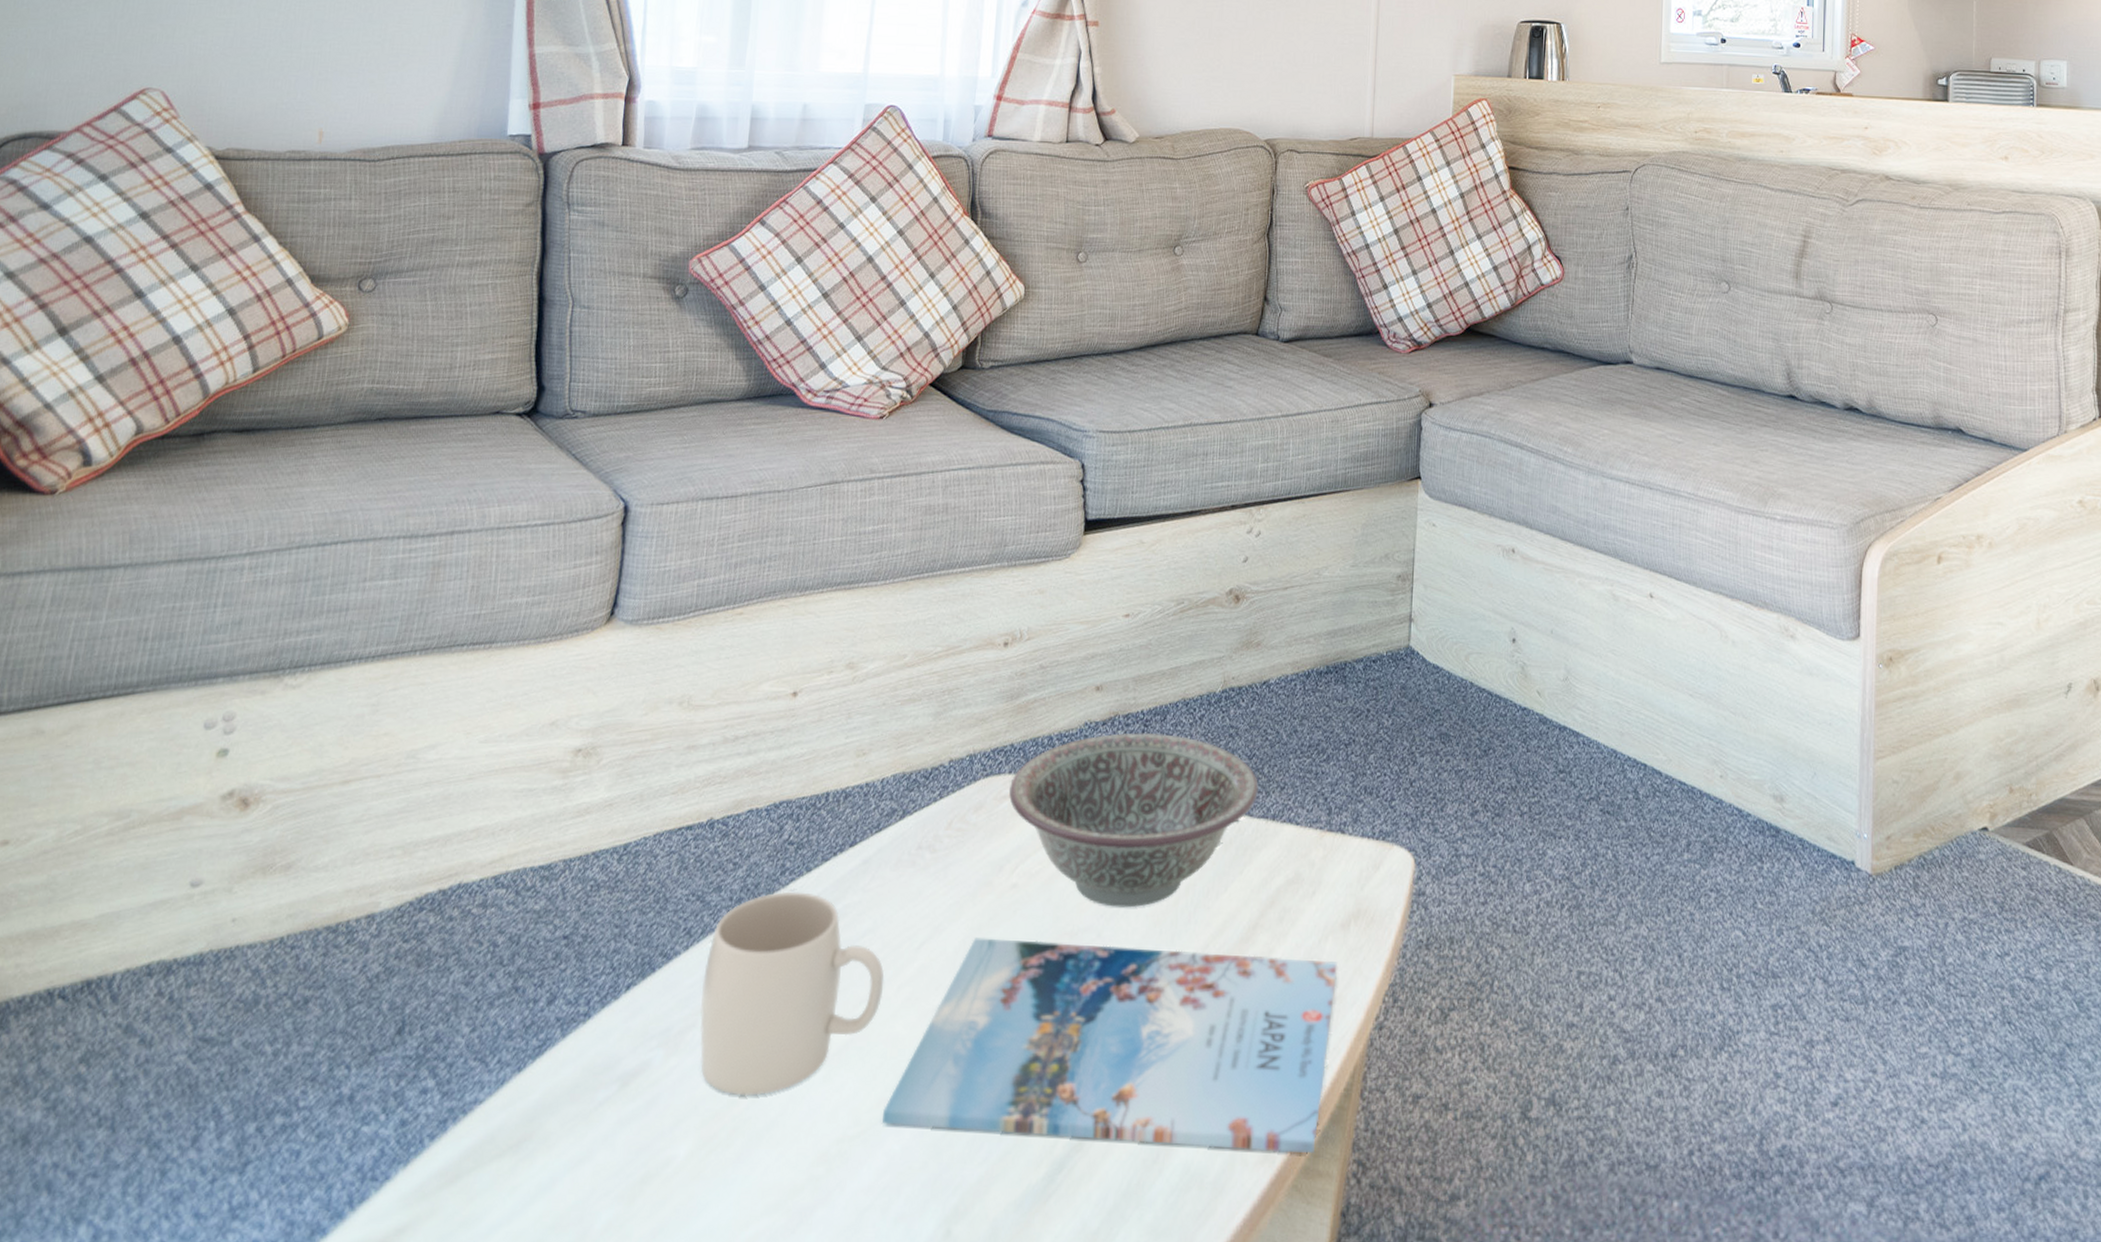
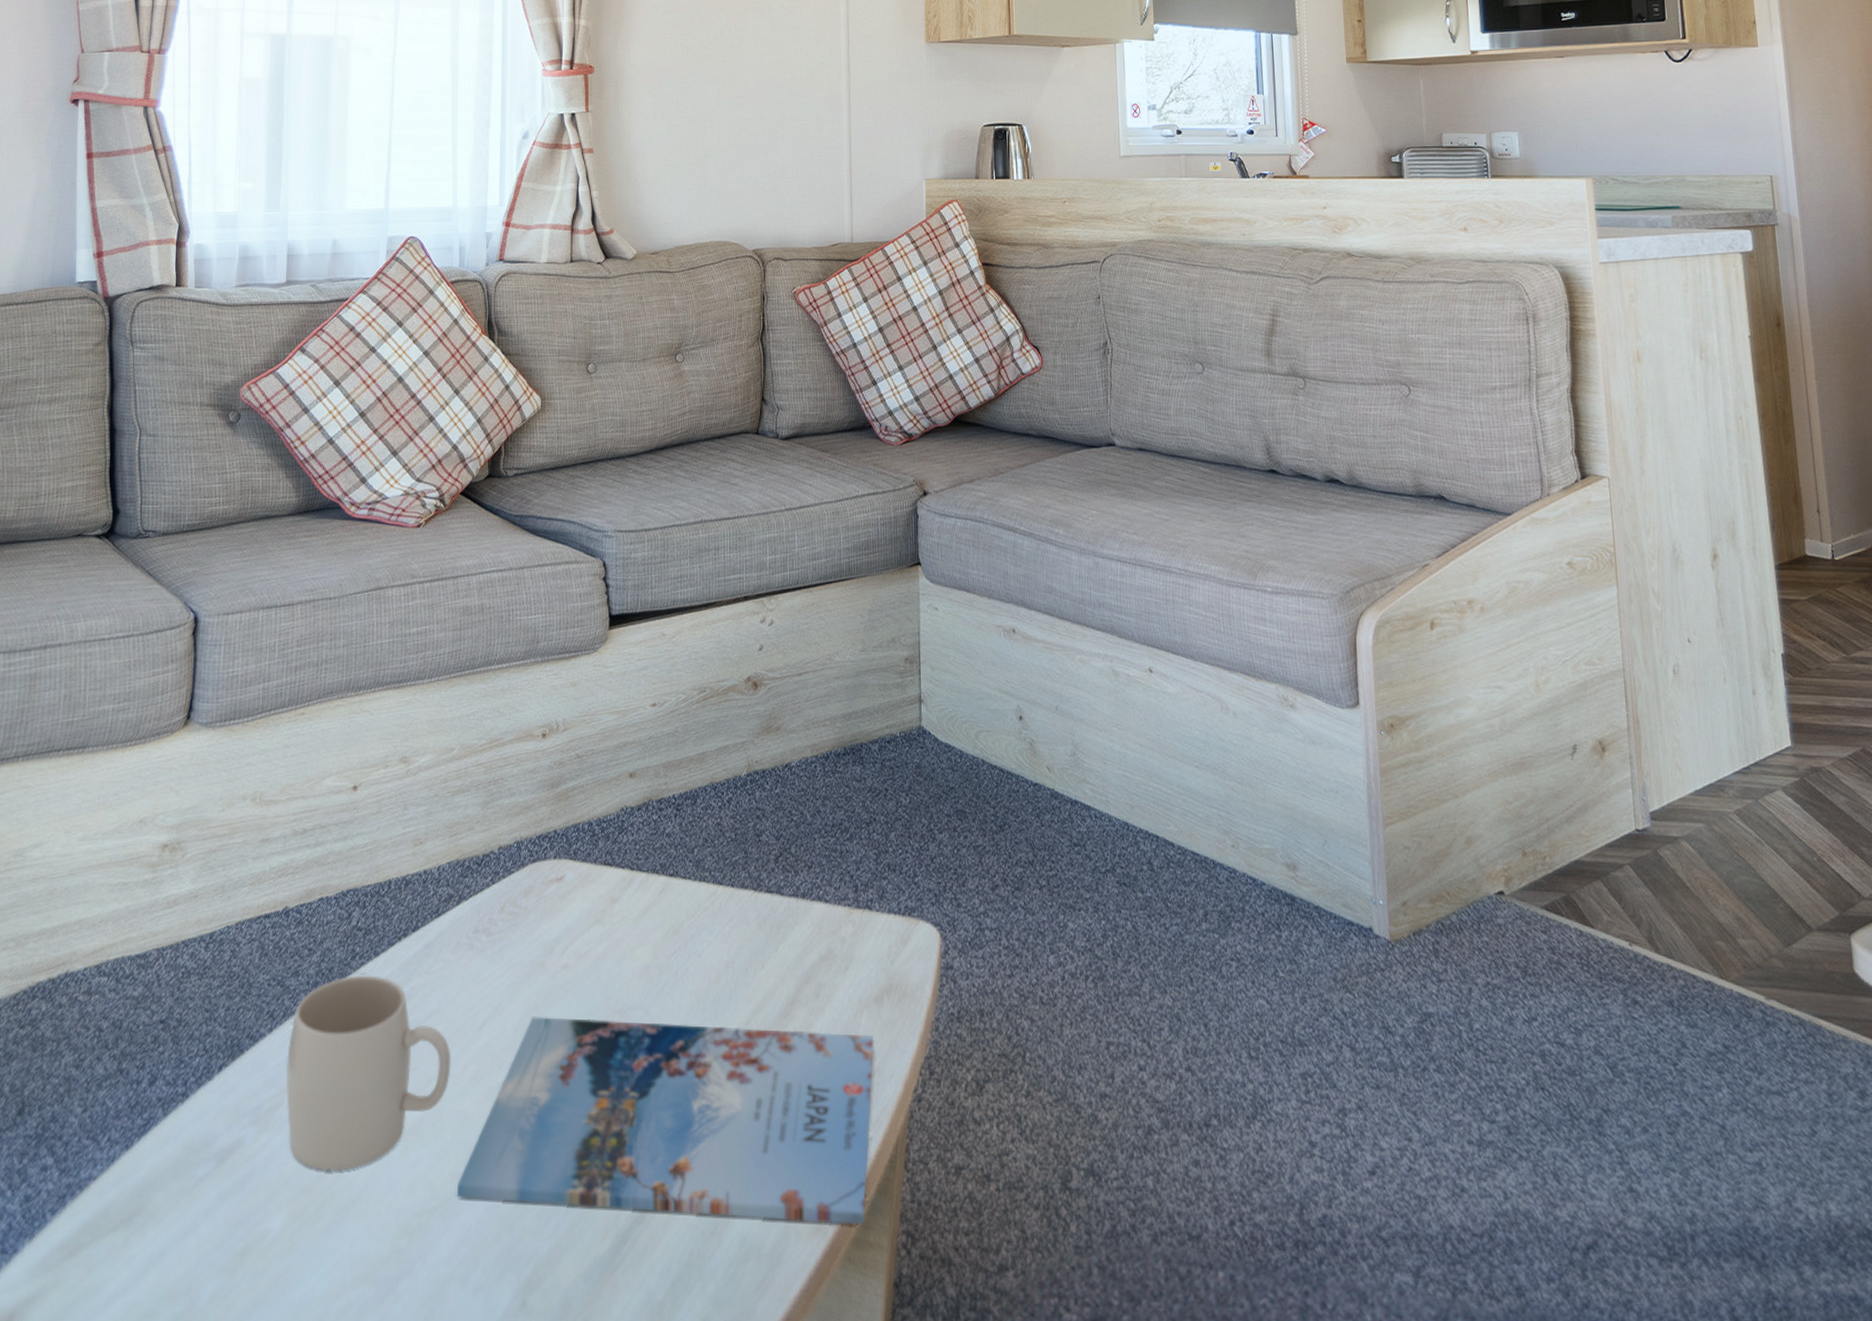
decorative bowl: present [1009,732,1259,908] -> none [556,816,787,986]

